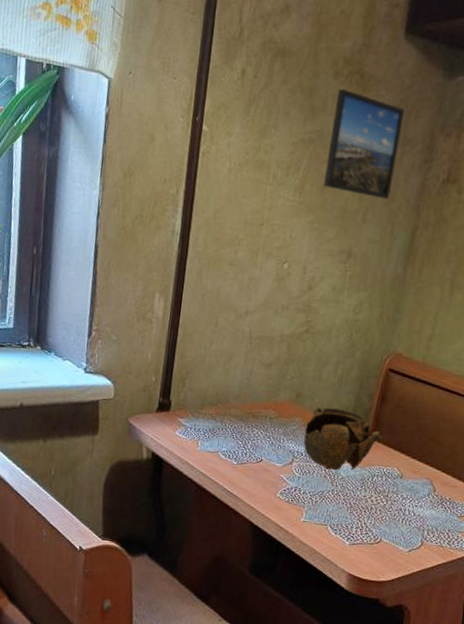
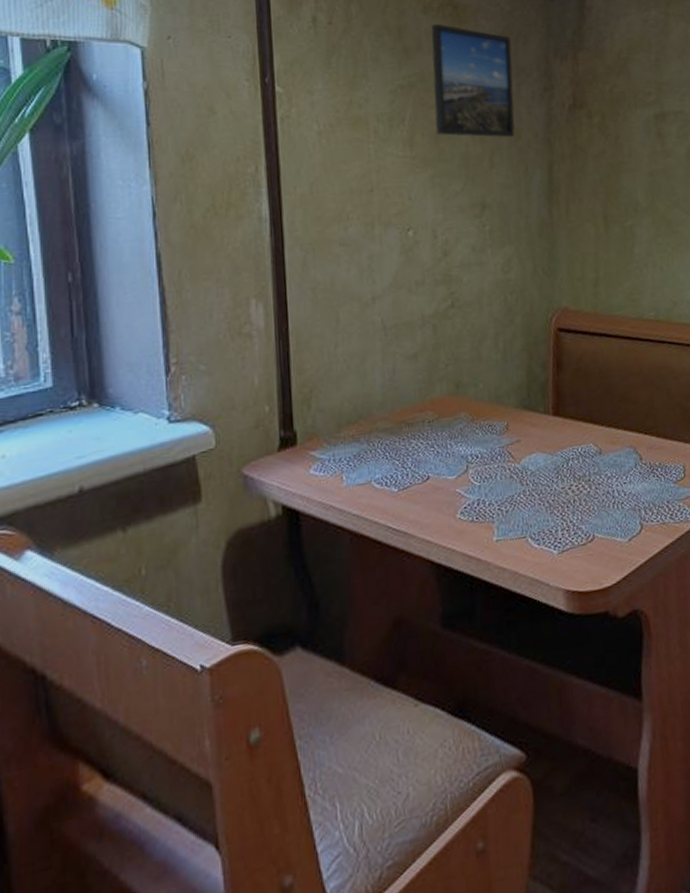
teapot: present [303,406,383,471] -> none [474,389,569,468]

